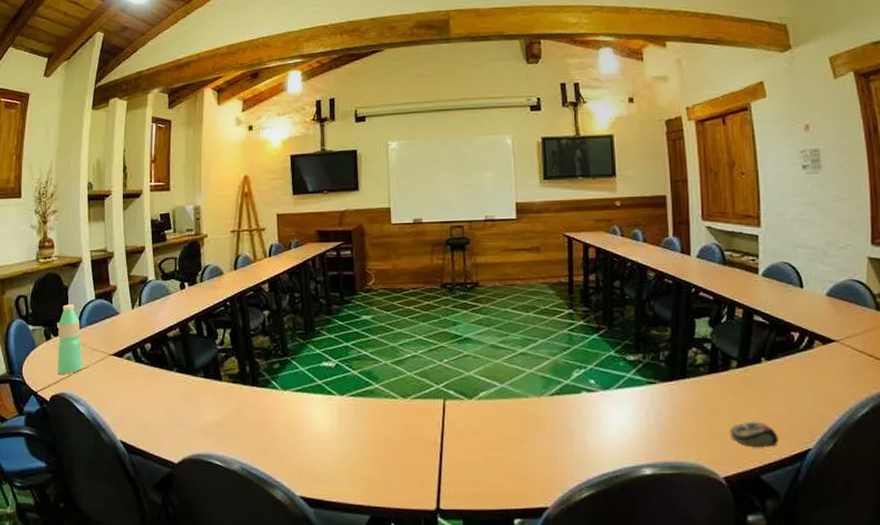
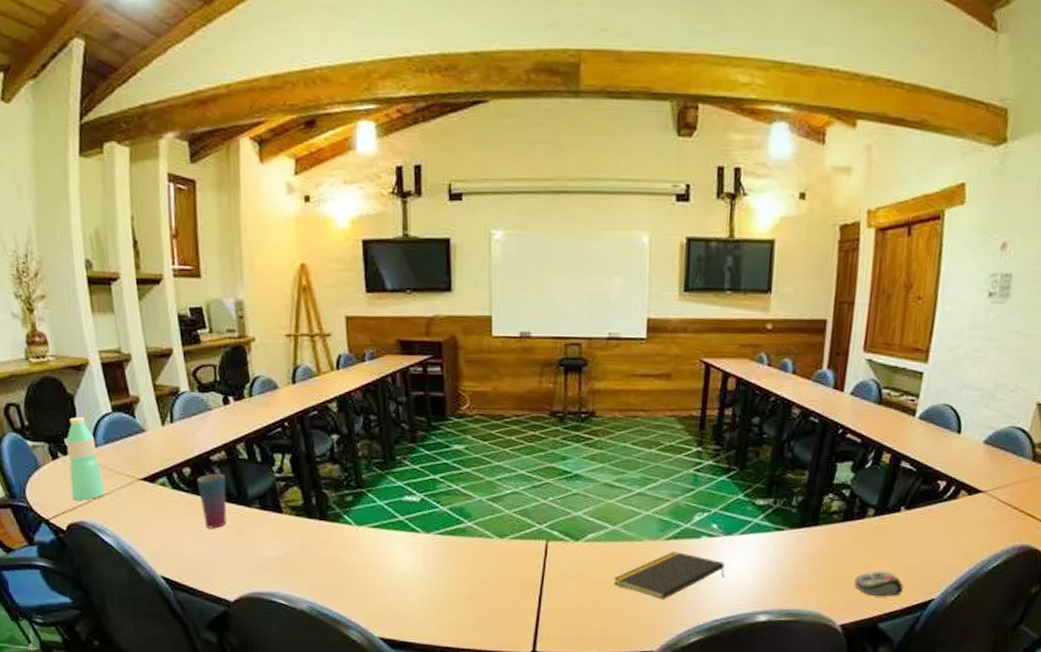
cup: none [155,348,178,396] -> present [196,474,227,529]
notepad: none [506,406,607,455] -> present [614,551,725,600]

